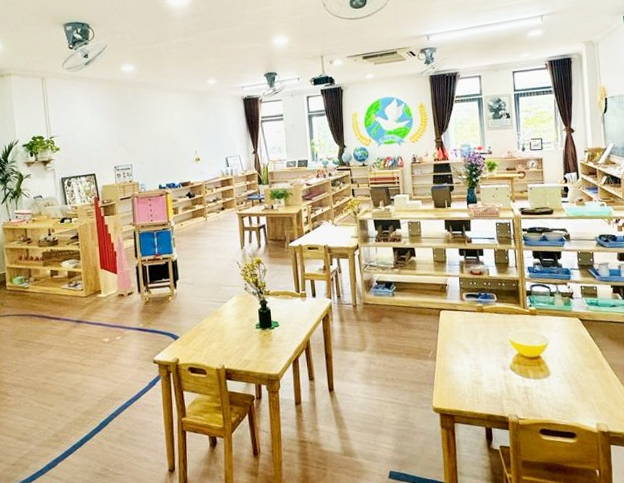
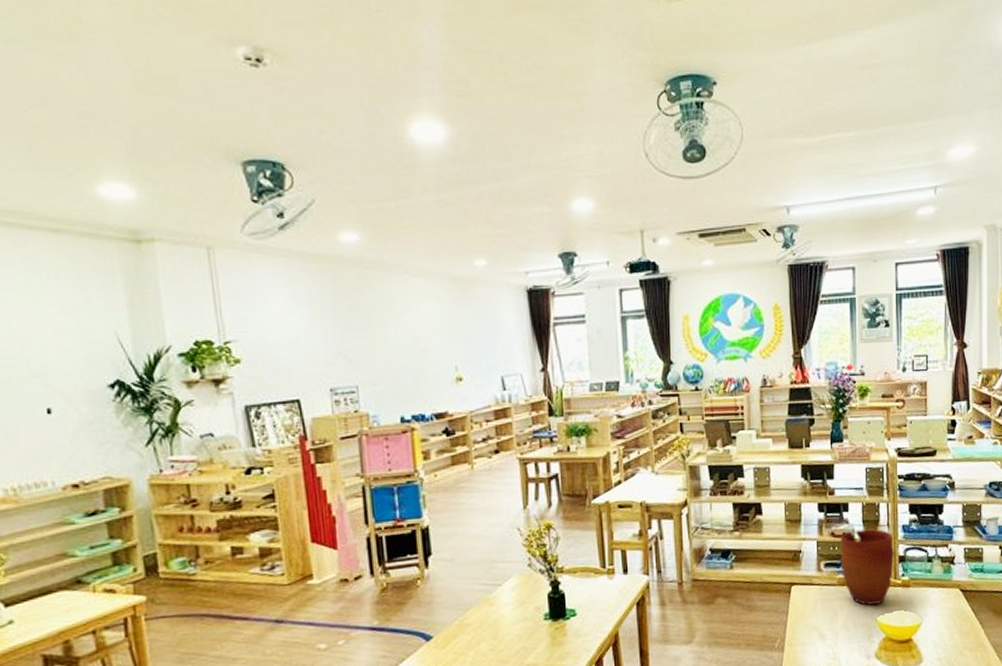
vase: none [477,269,522,328] -> present [840,529,894,605]

